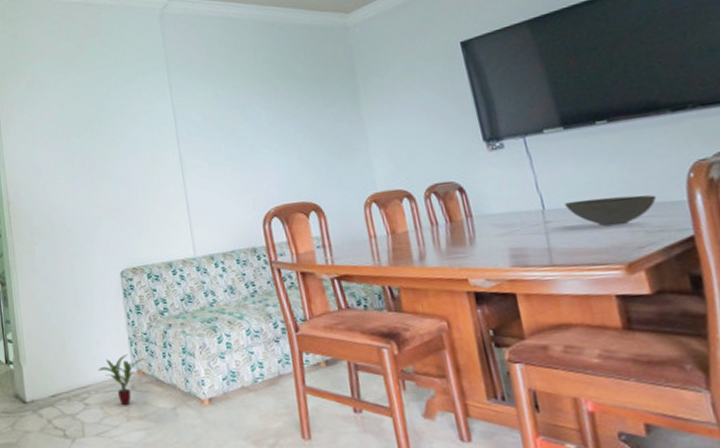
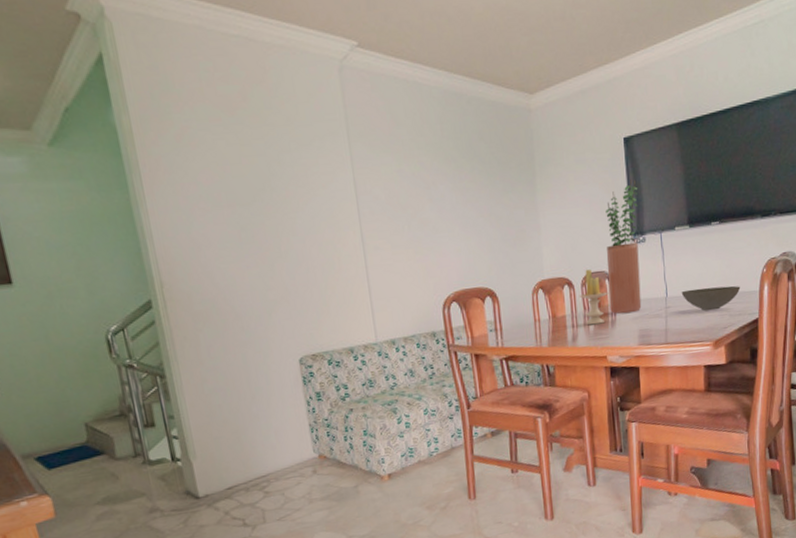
potted plant: present [97,354,144,406] -> none [277,440,326,490]
candle: none [422,180,462,243] -> present [579,269,609,325]
vase: none [446,83,510,230] -> present [606,179,642,314]

